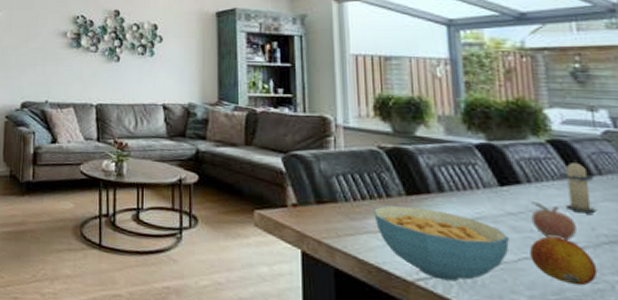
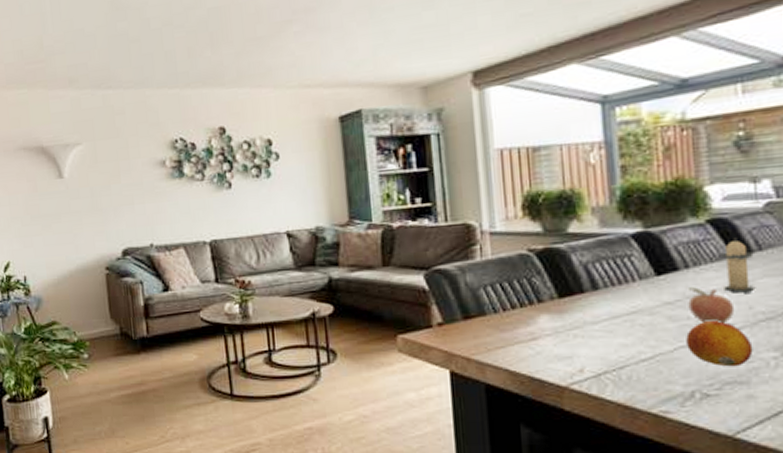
cereal bowl: present [373,205,509,282] -> none [524,309,665,381]

